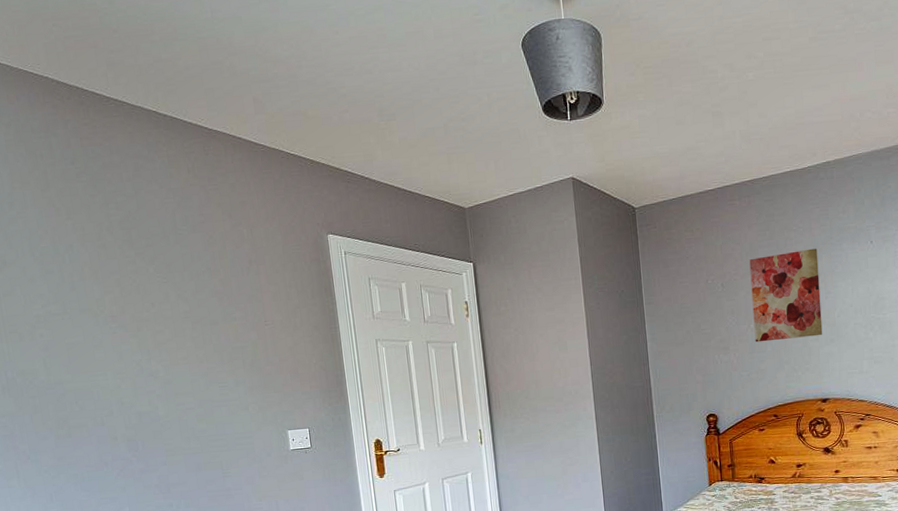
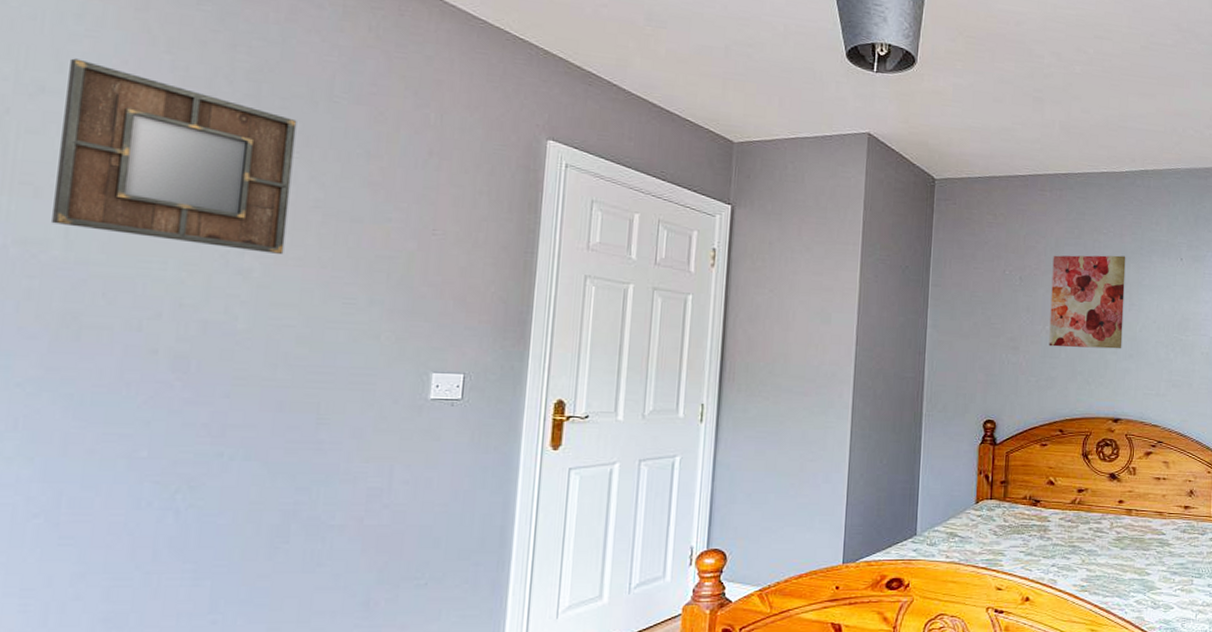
home mirror: none [14,235,174,358] -> present [52,58,297,254]

